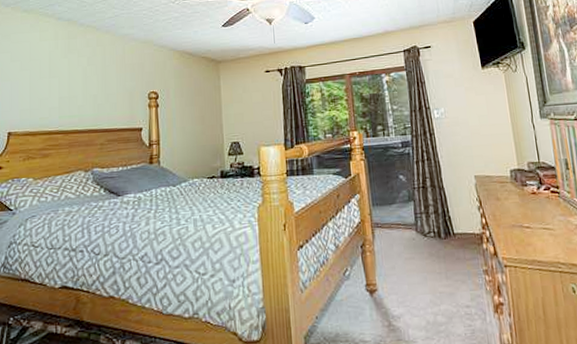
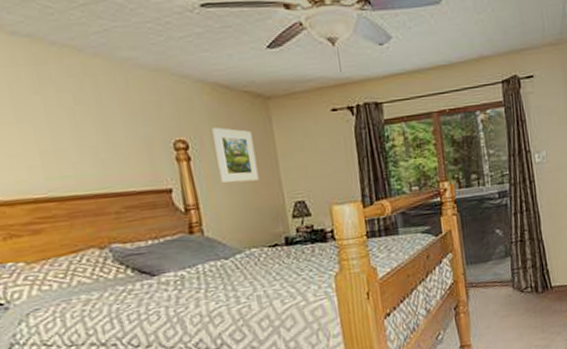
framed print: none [177,83,206,125] -> present [212,127,259,183]

